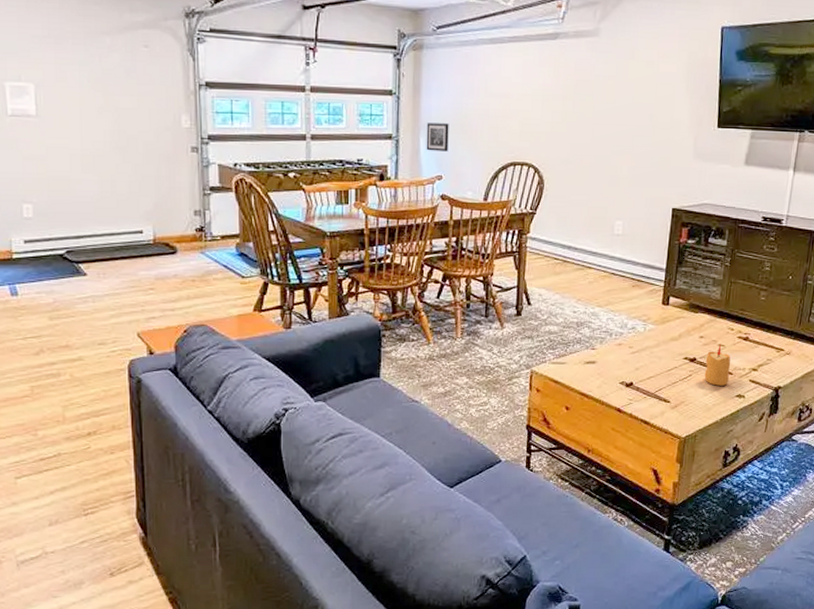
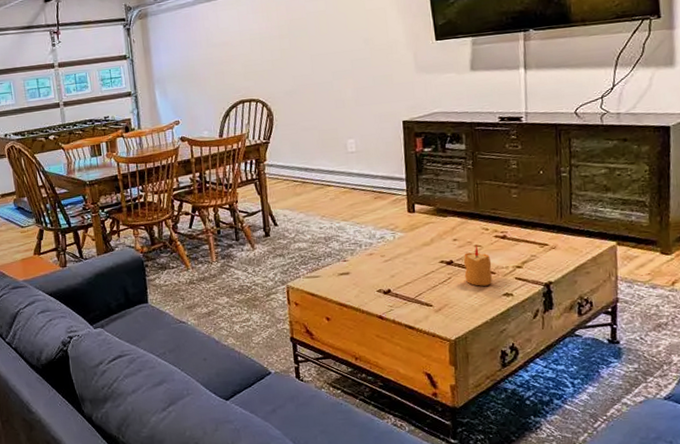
wall art: present [426,123,449,152] -> none [159,75,182,102]

